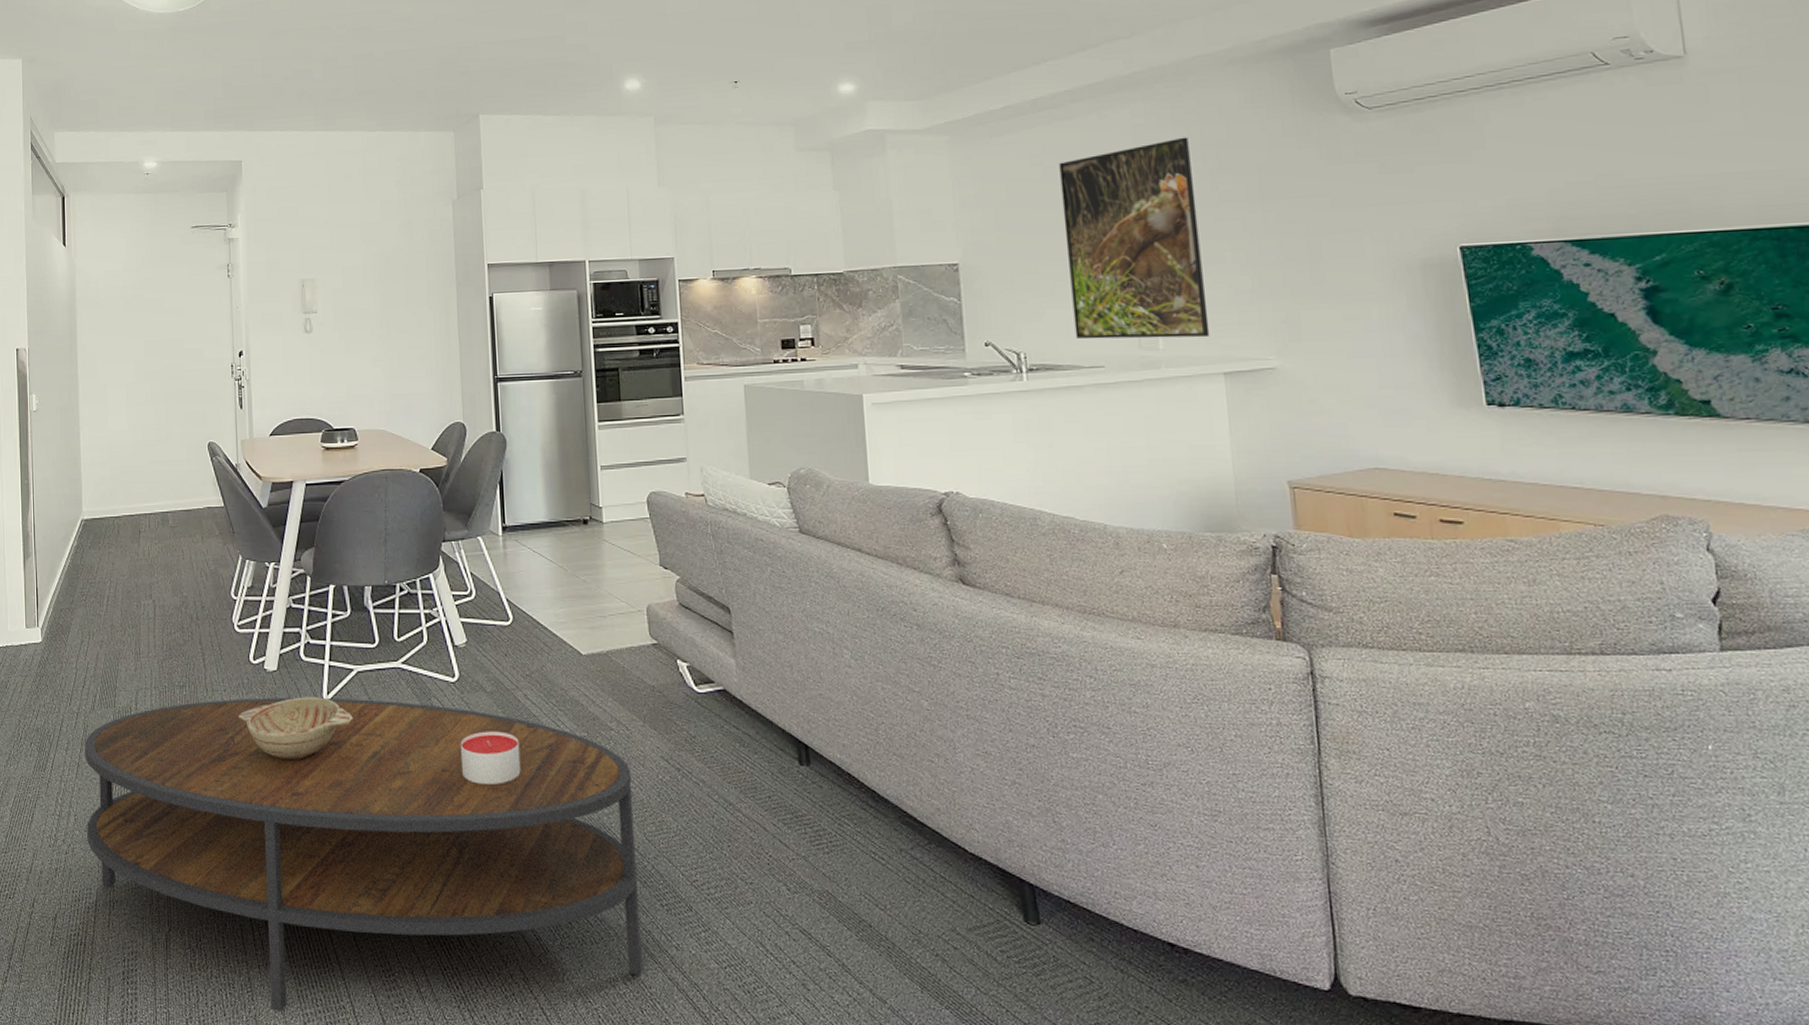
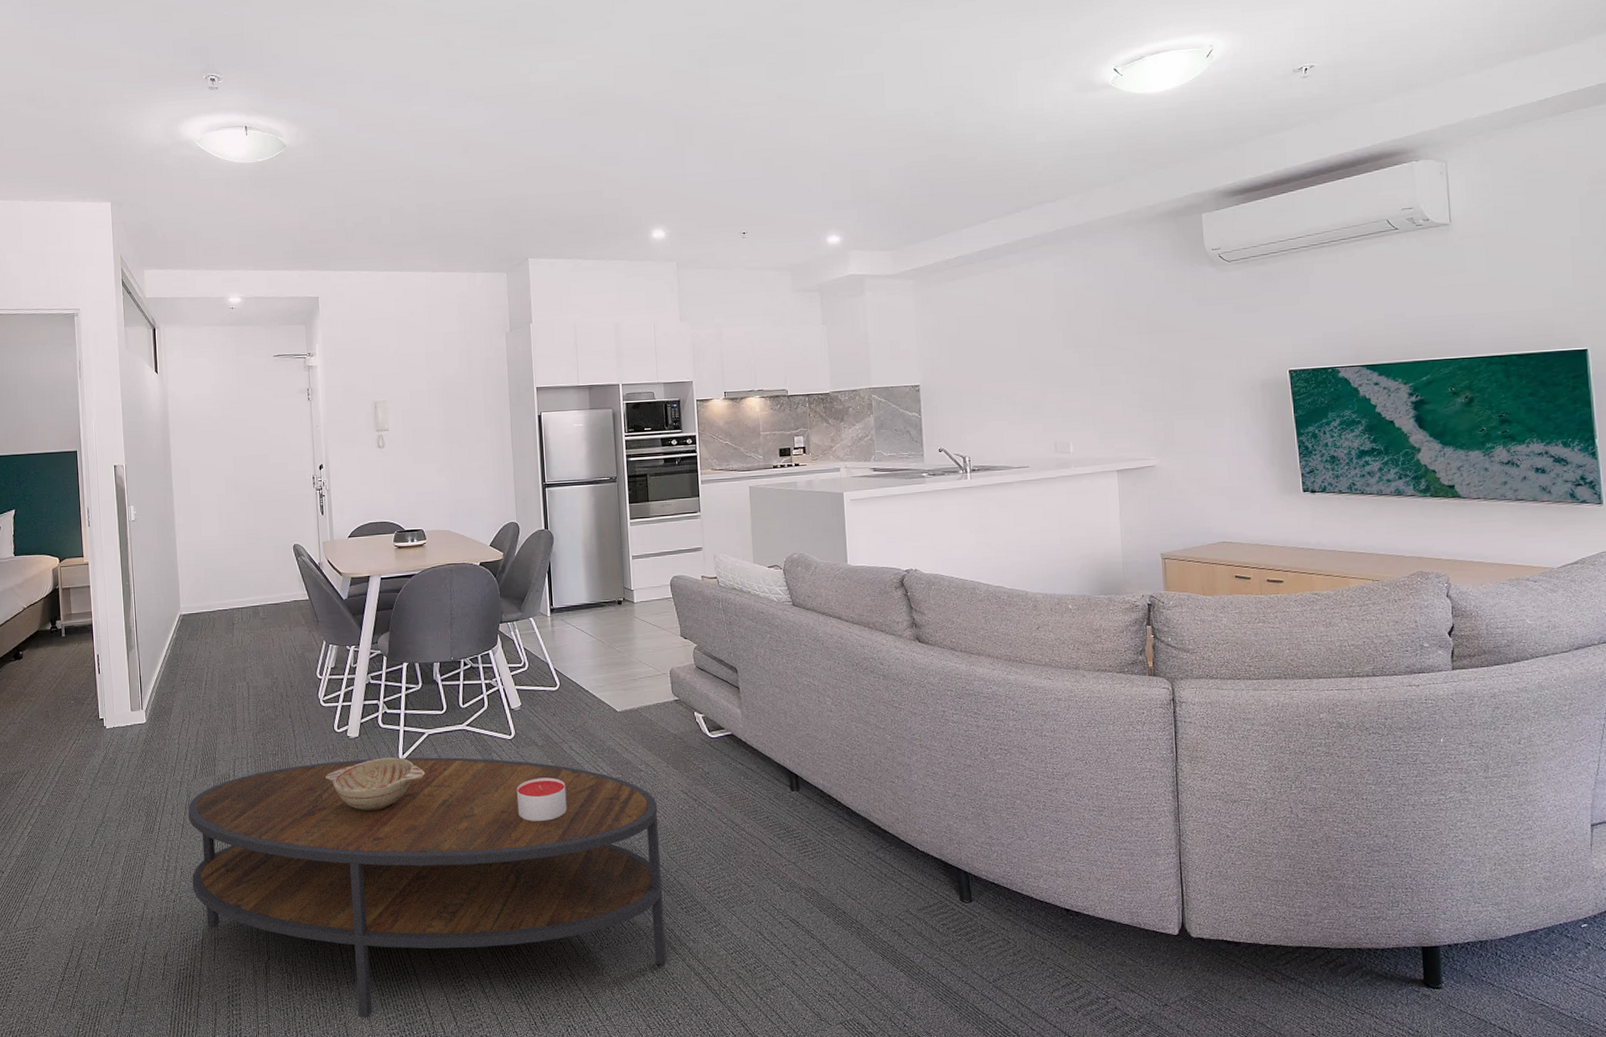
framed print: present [1059,137,1210,339] -> none [998,283,1108,445]

